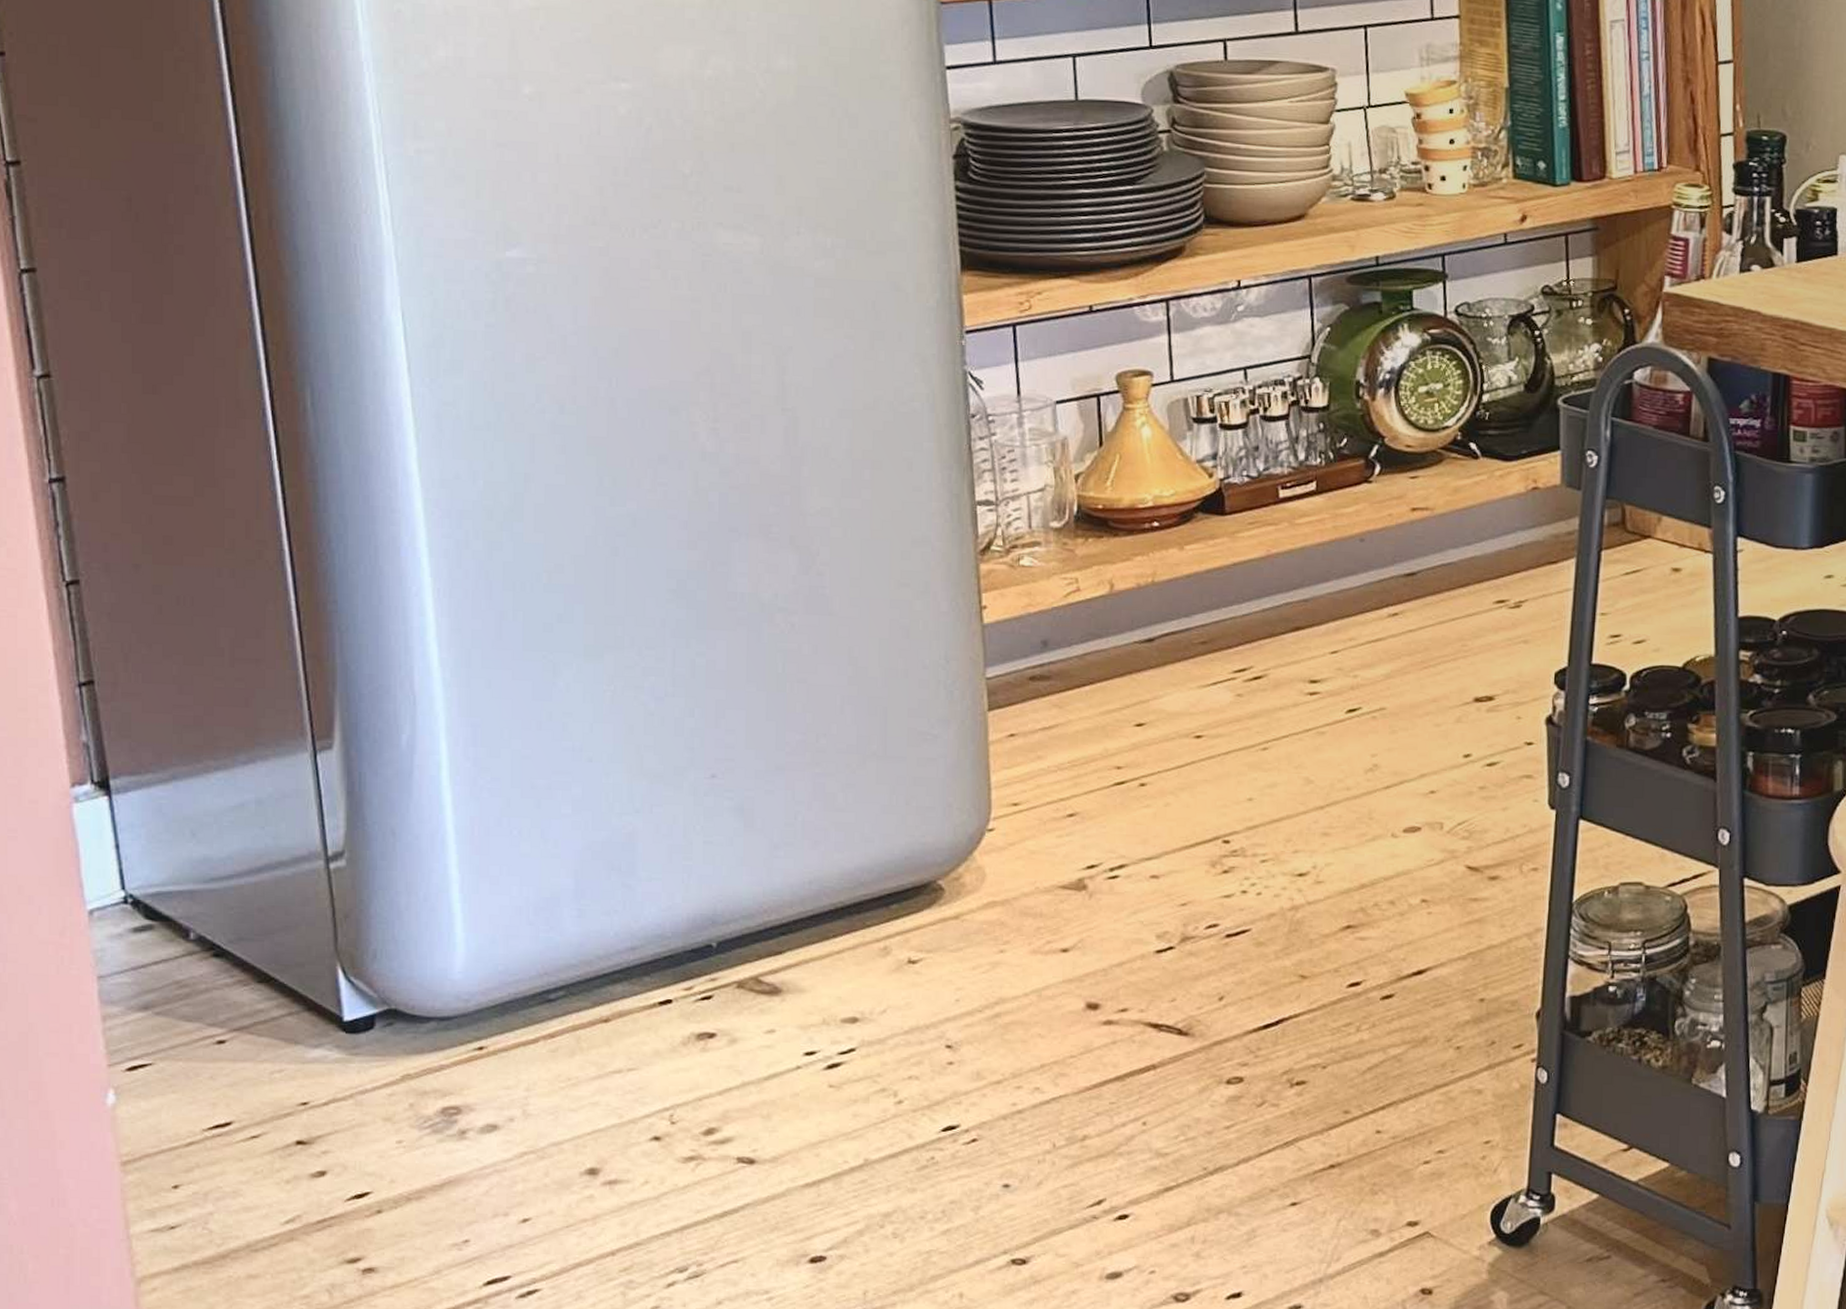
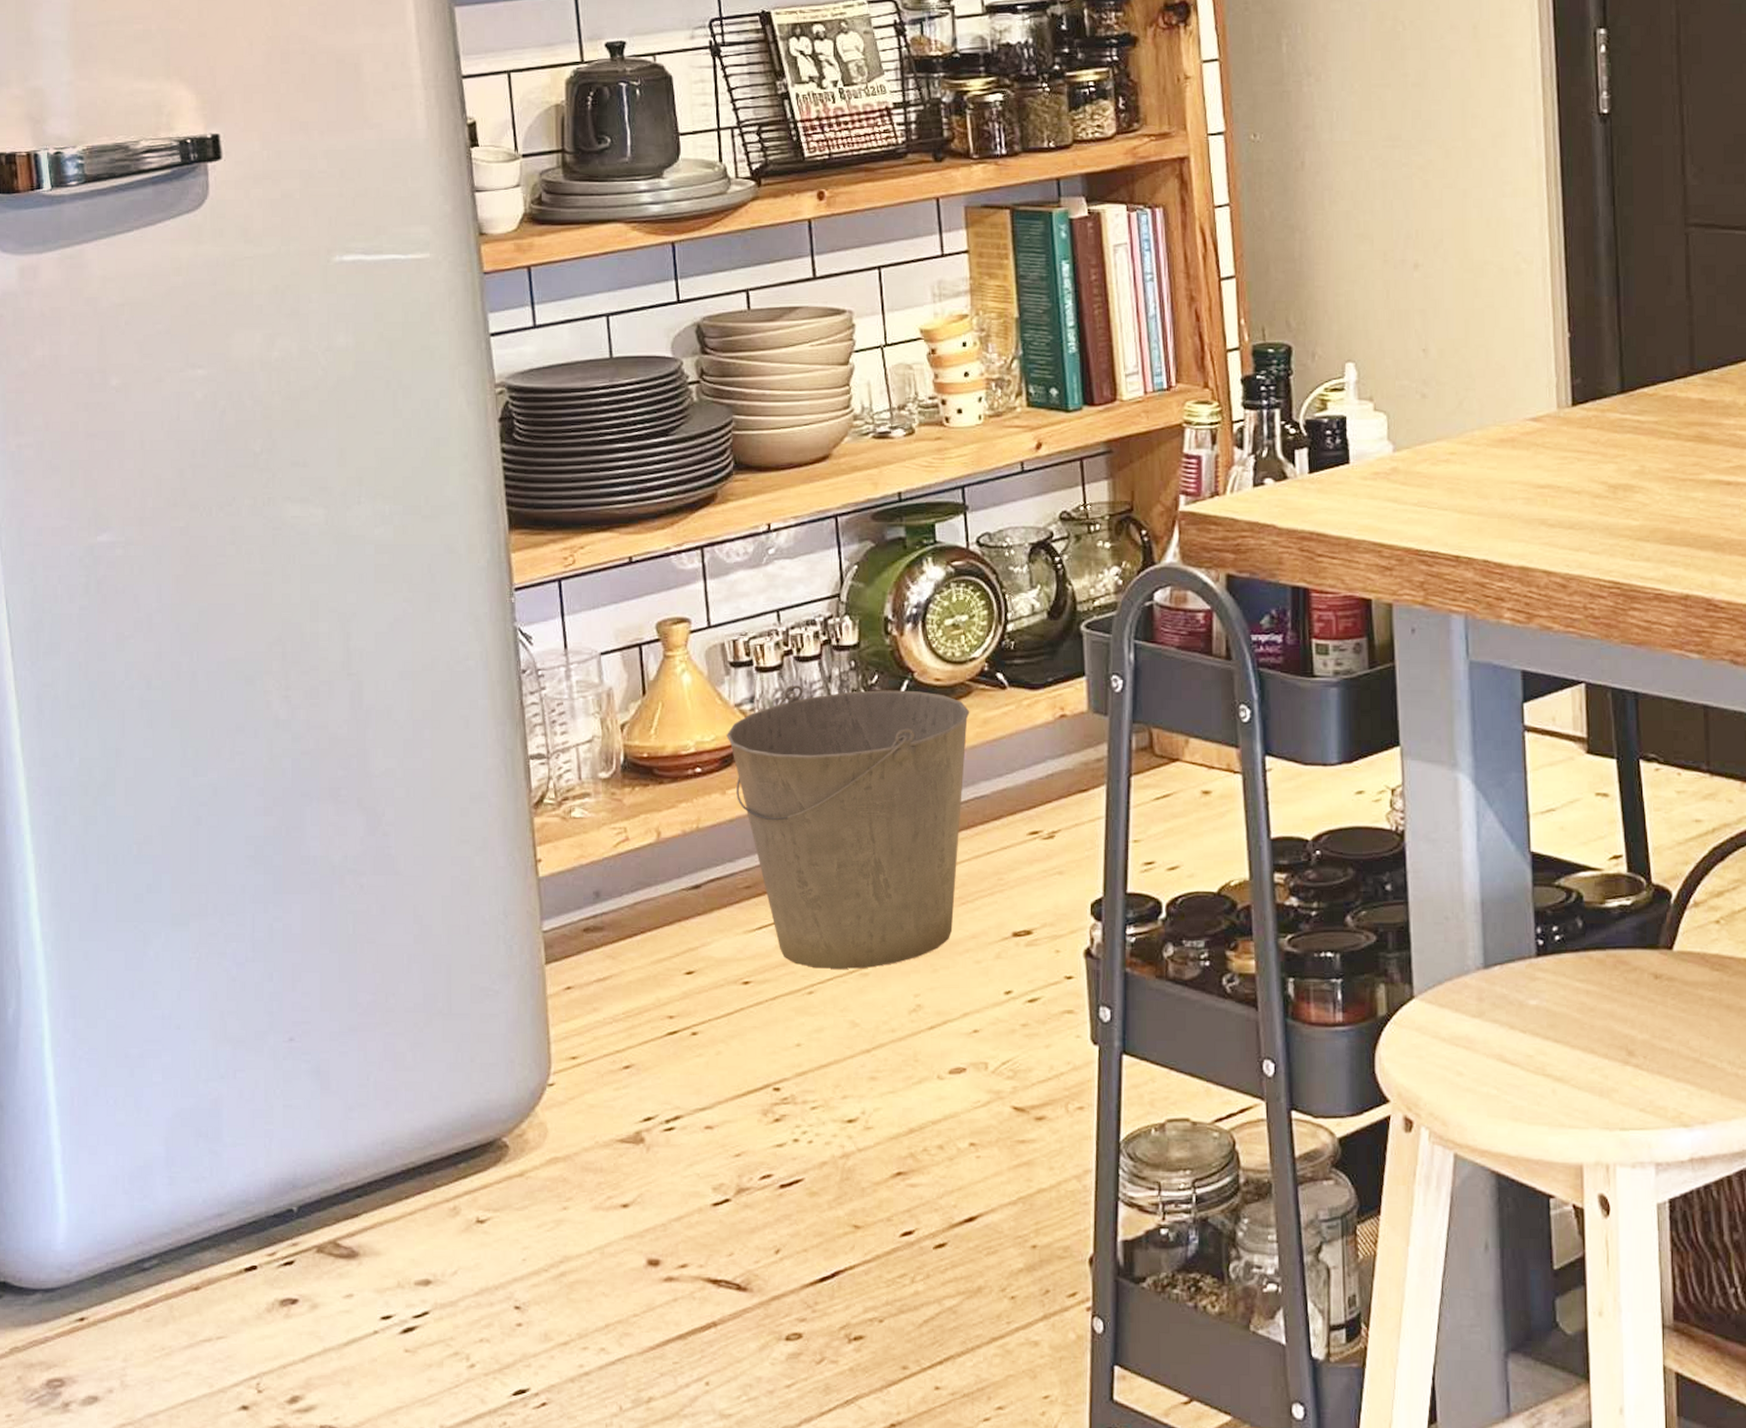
bucket: none [1187,444,1441,727] -> present [727,685,970,969]

